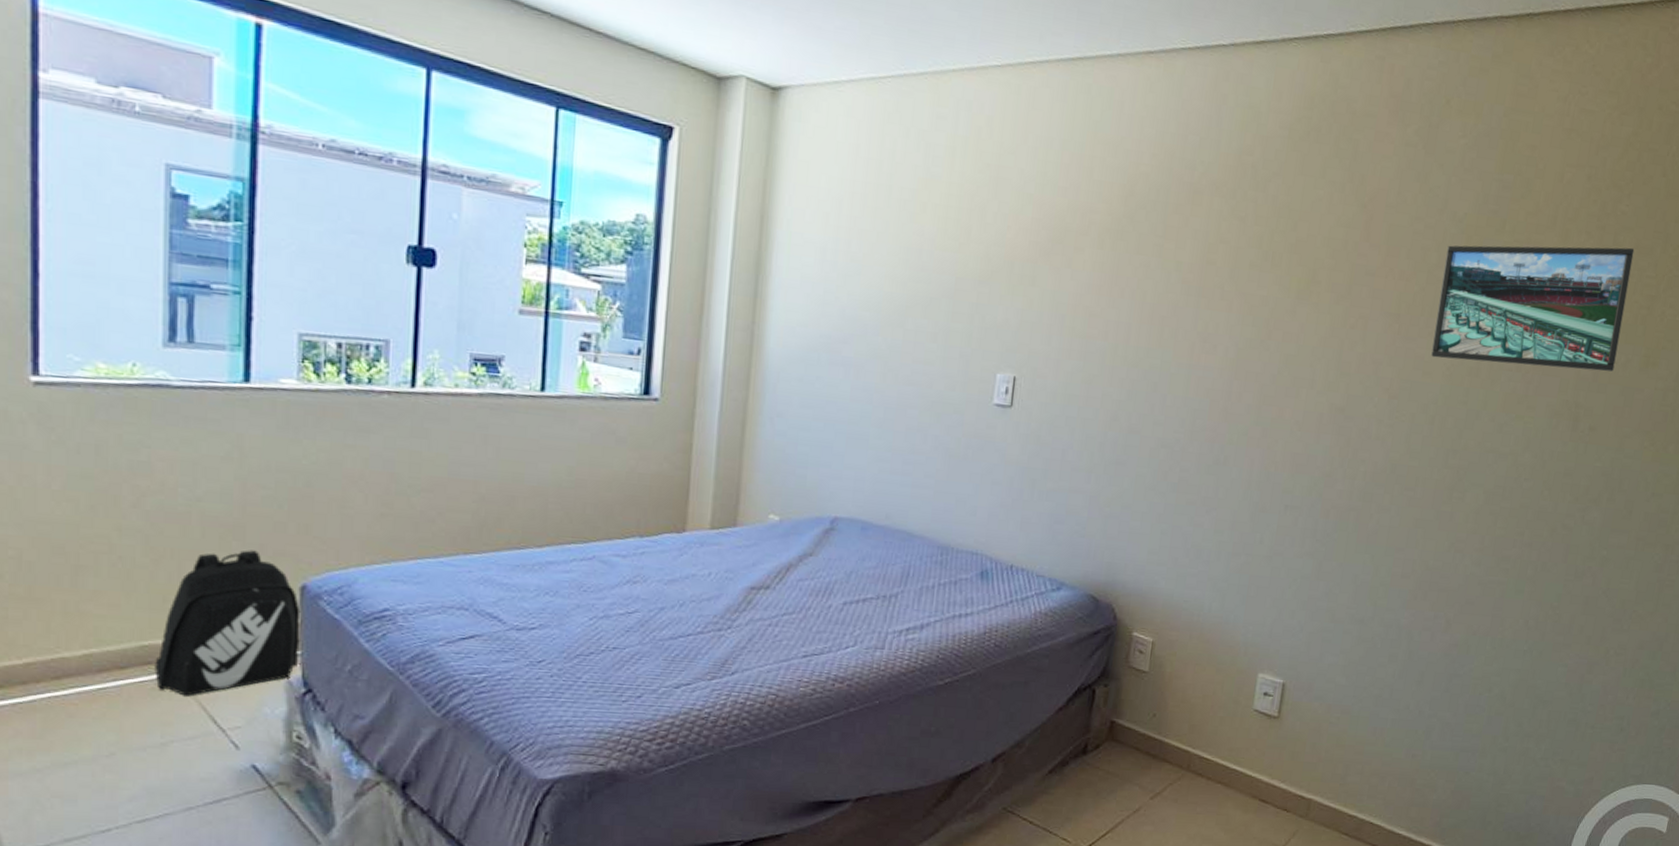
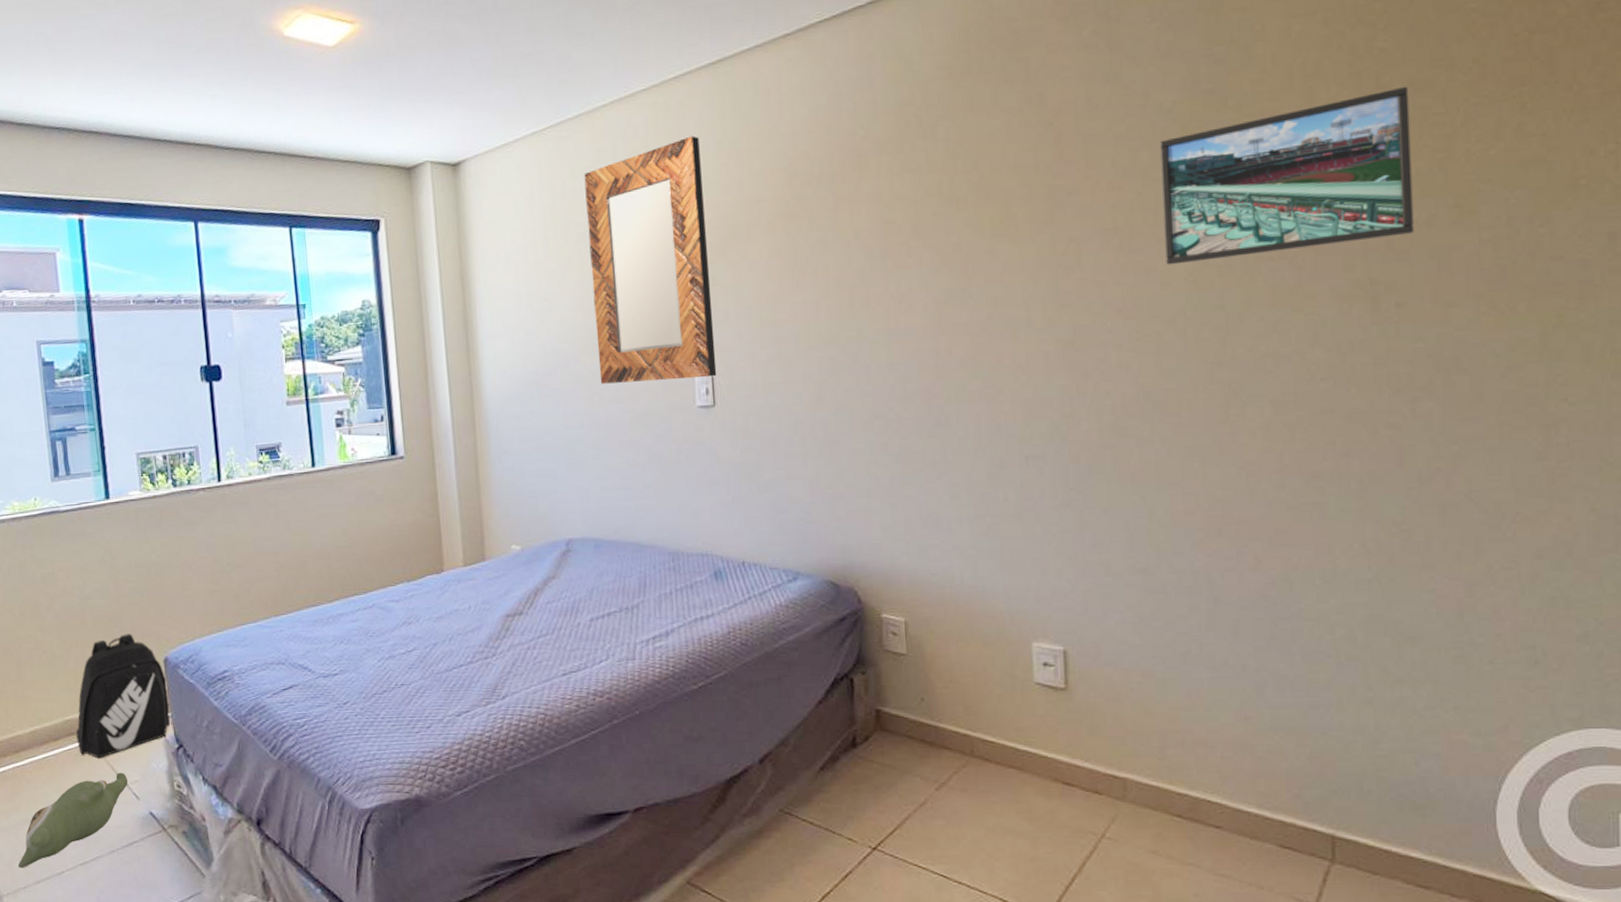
plush toy: none [40,715,226,822] -> present [18,772,128,868]
home mirror: none [897,127,1045,378] -> present [584,135,717,384]

